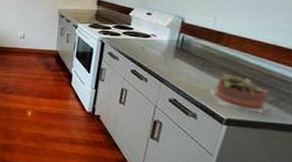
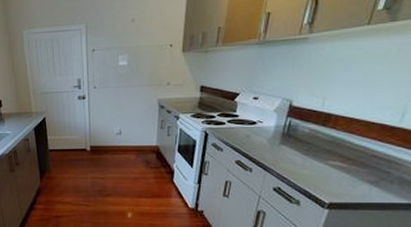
succulent plant: present [209,73,270,114] -> none [313,156,371,195]

